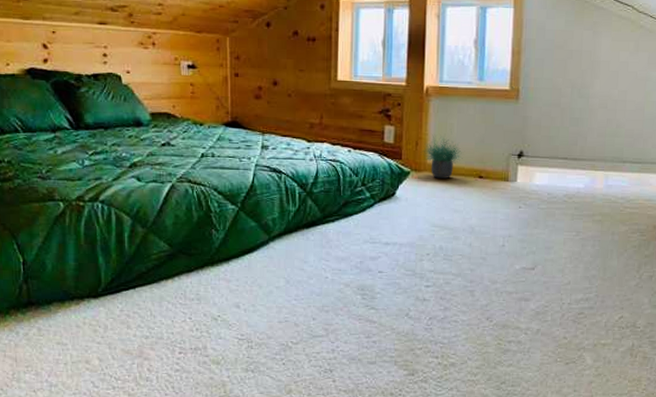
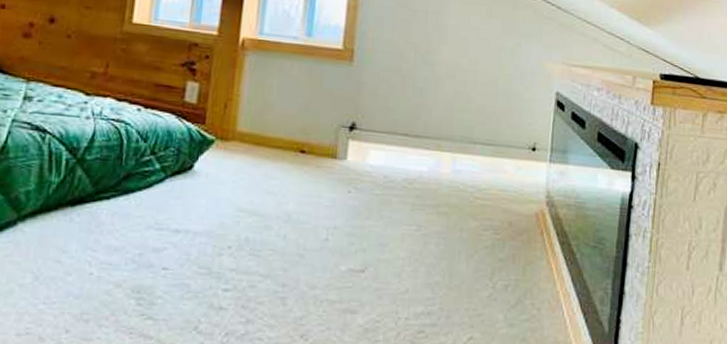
potted plant: present [423,135,463,179] -> none [233,97,282,151]

